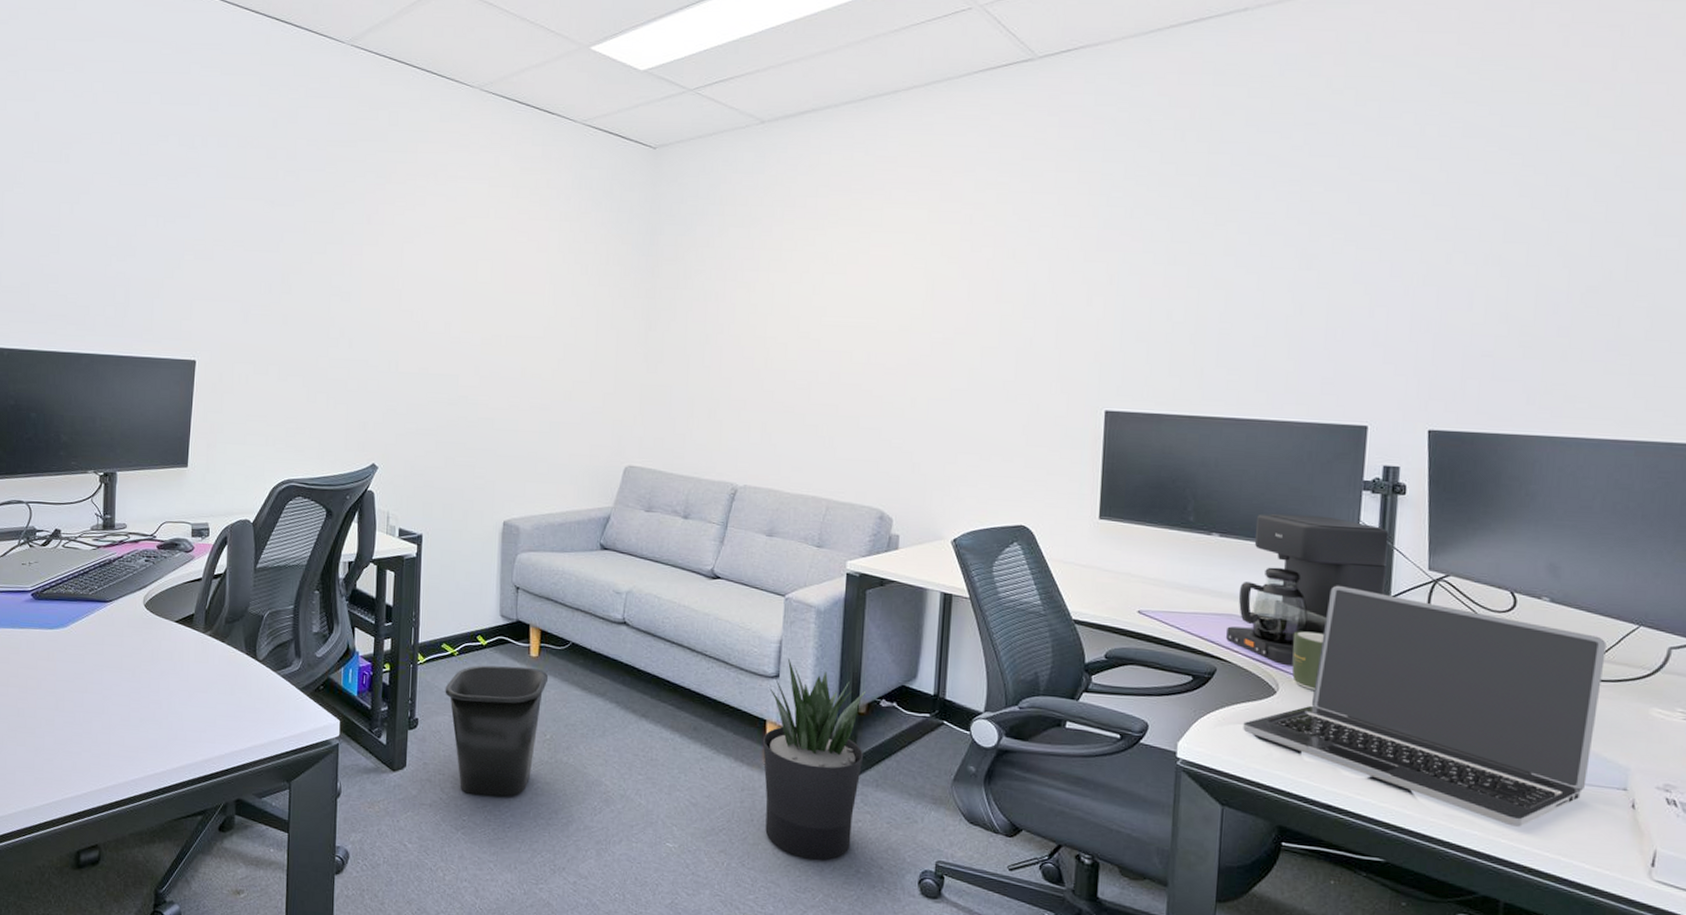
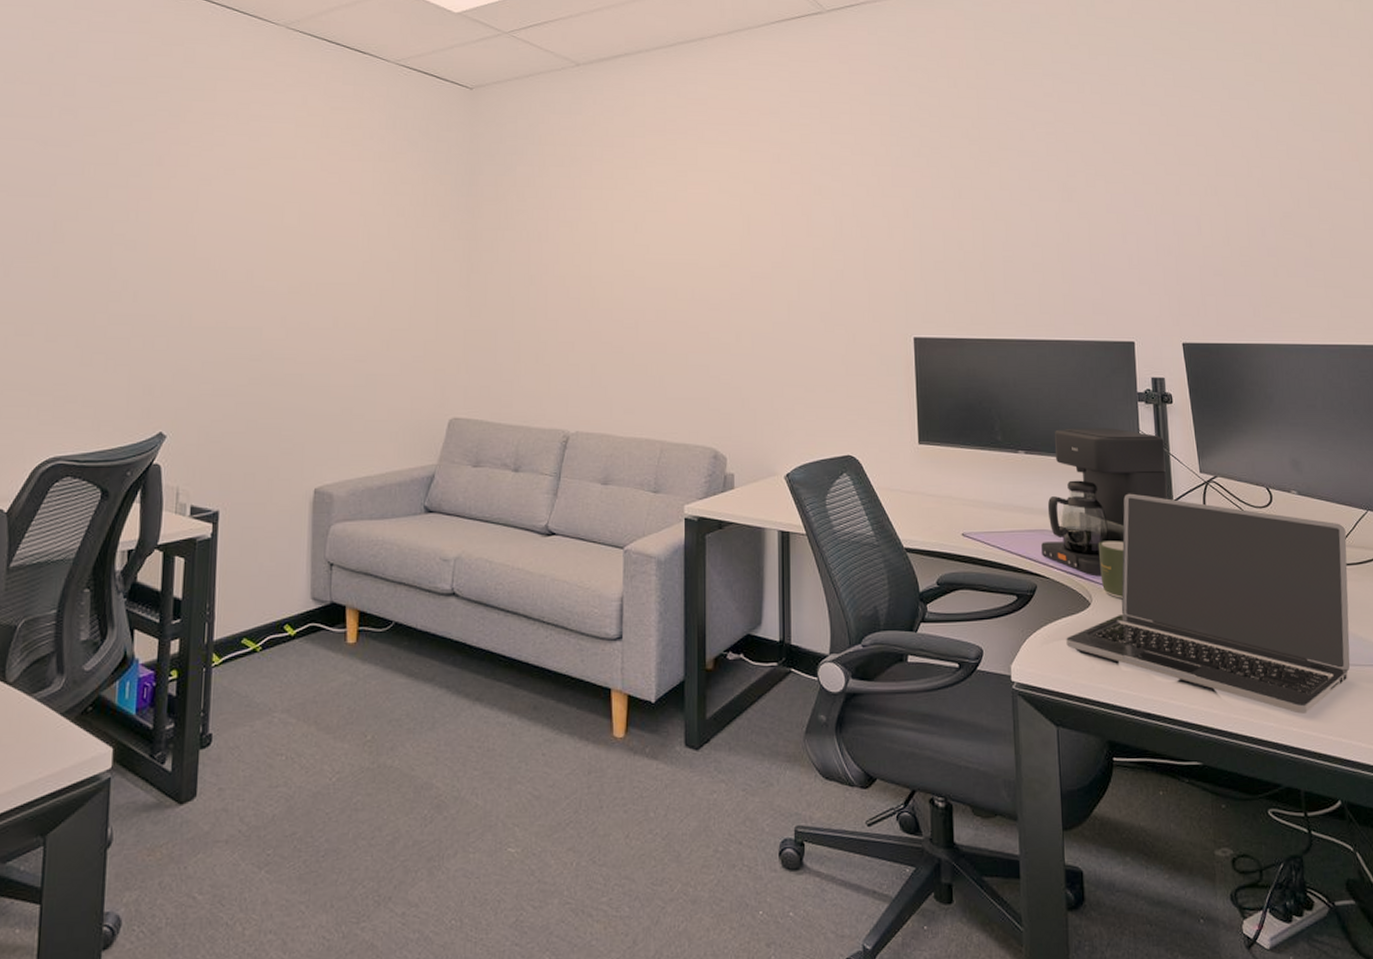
waste bin: present [445,665,549,797] -> none [245,656,369,820]
planter: present [763,658,865,860] -> none [609,616,713,844]

